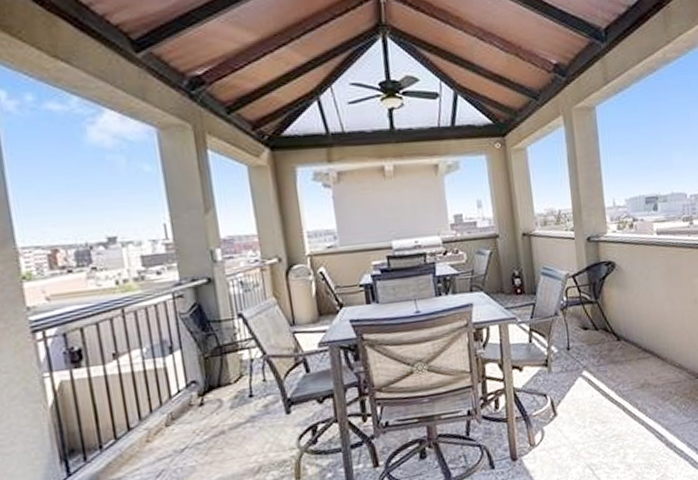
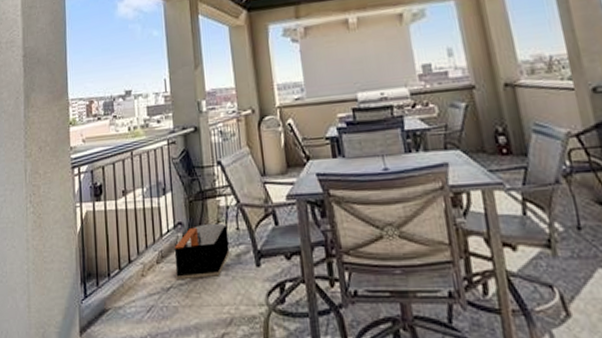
storage bin: none [187,376,256,440] -> present [174,223,230,280]

